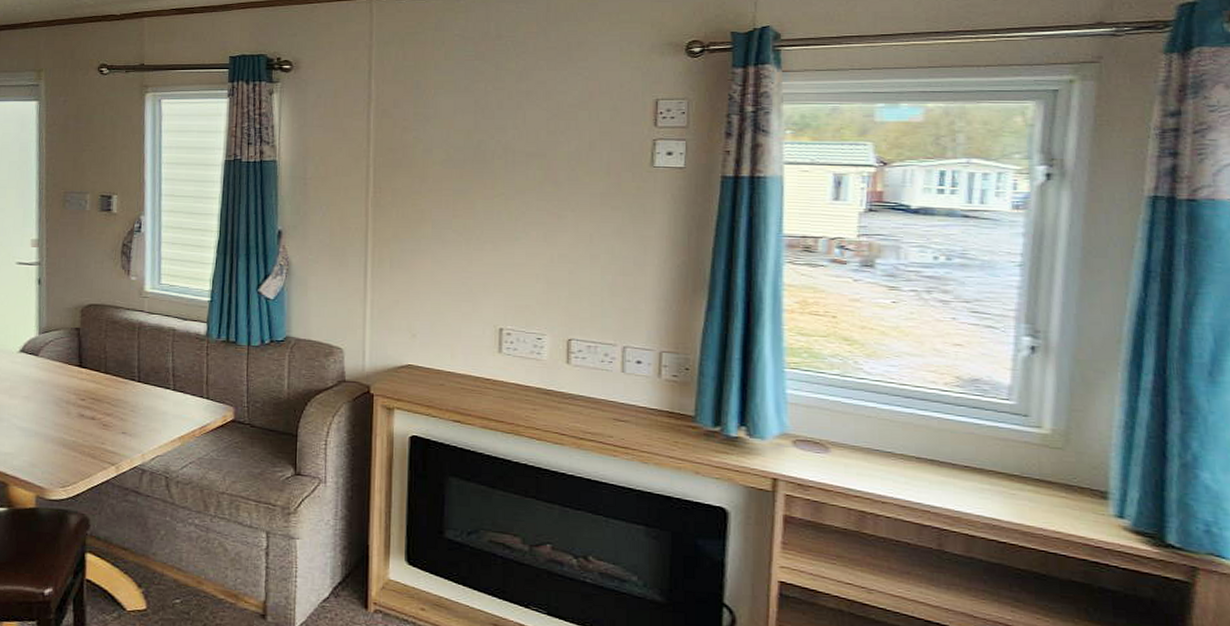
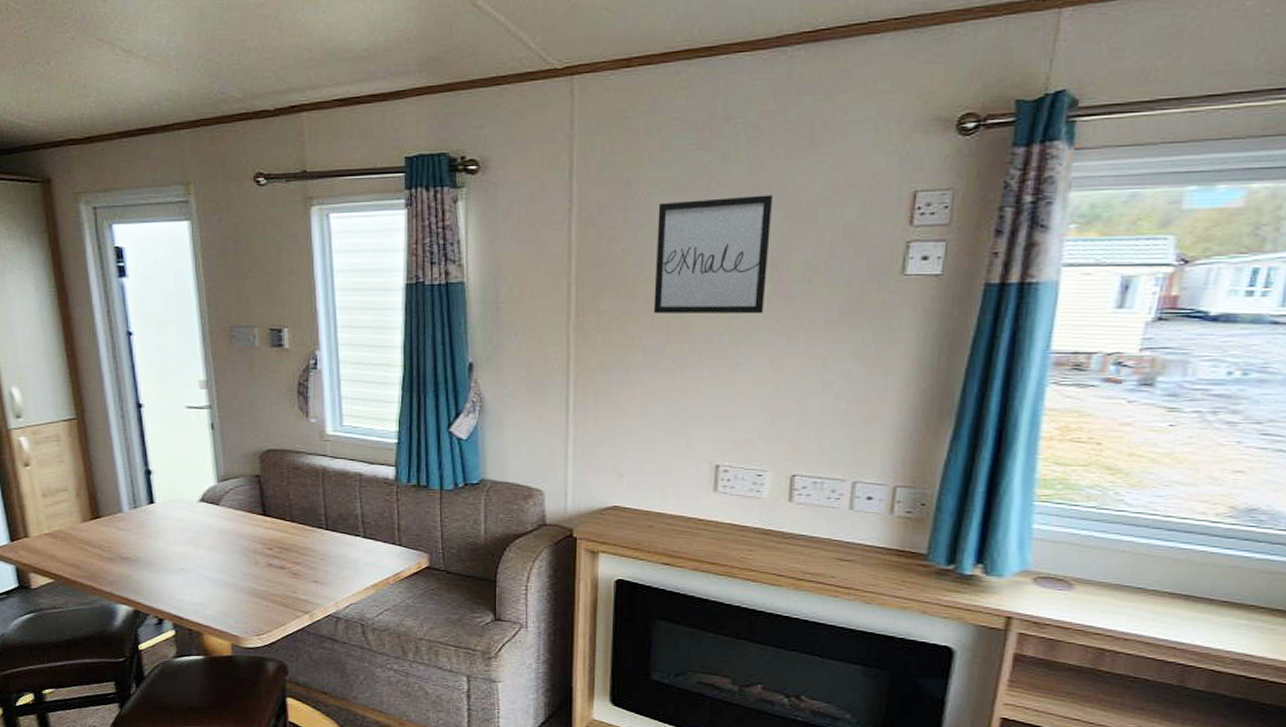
wall art: none [441,98,540,196] -> present [653,195,774,314]

